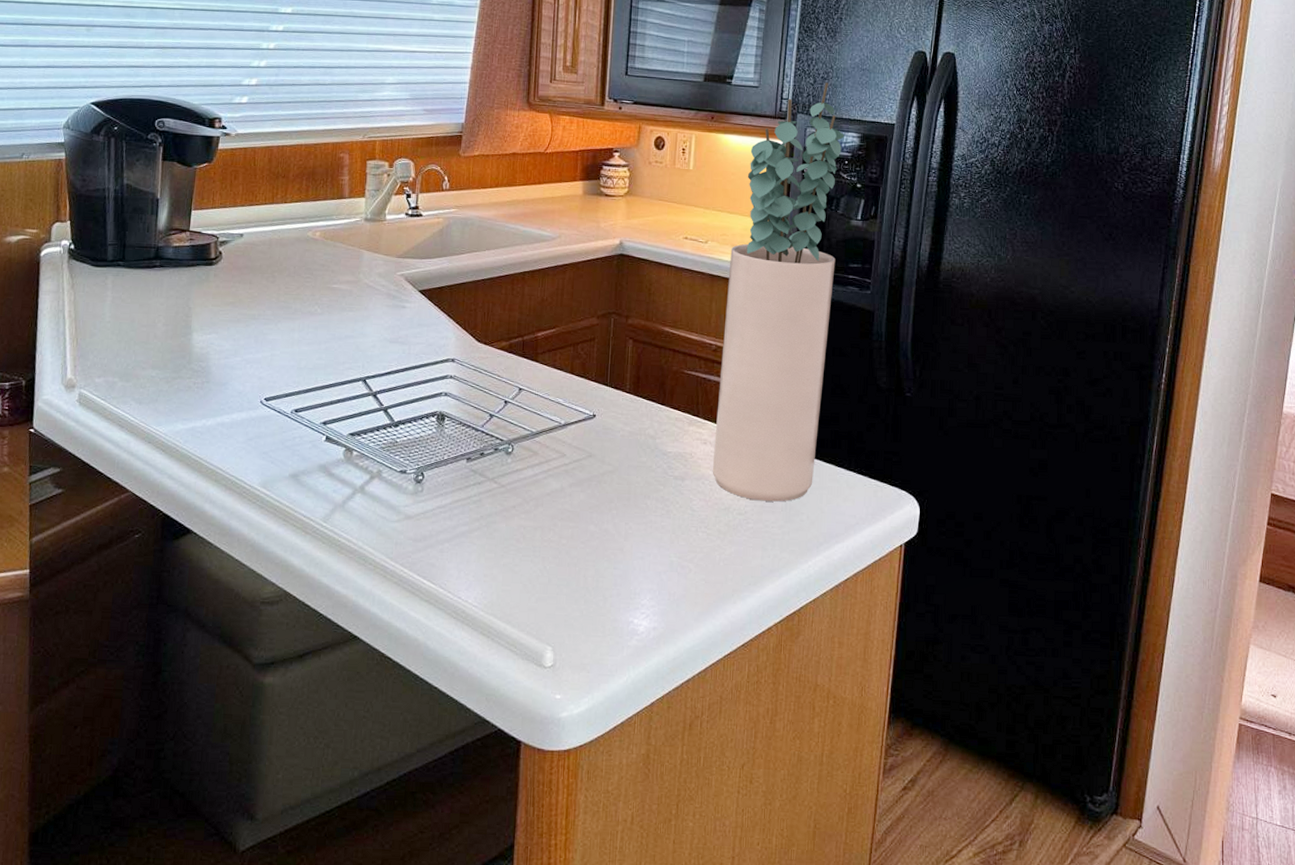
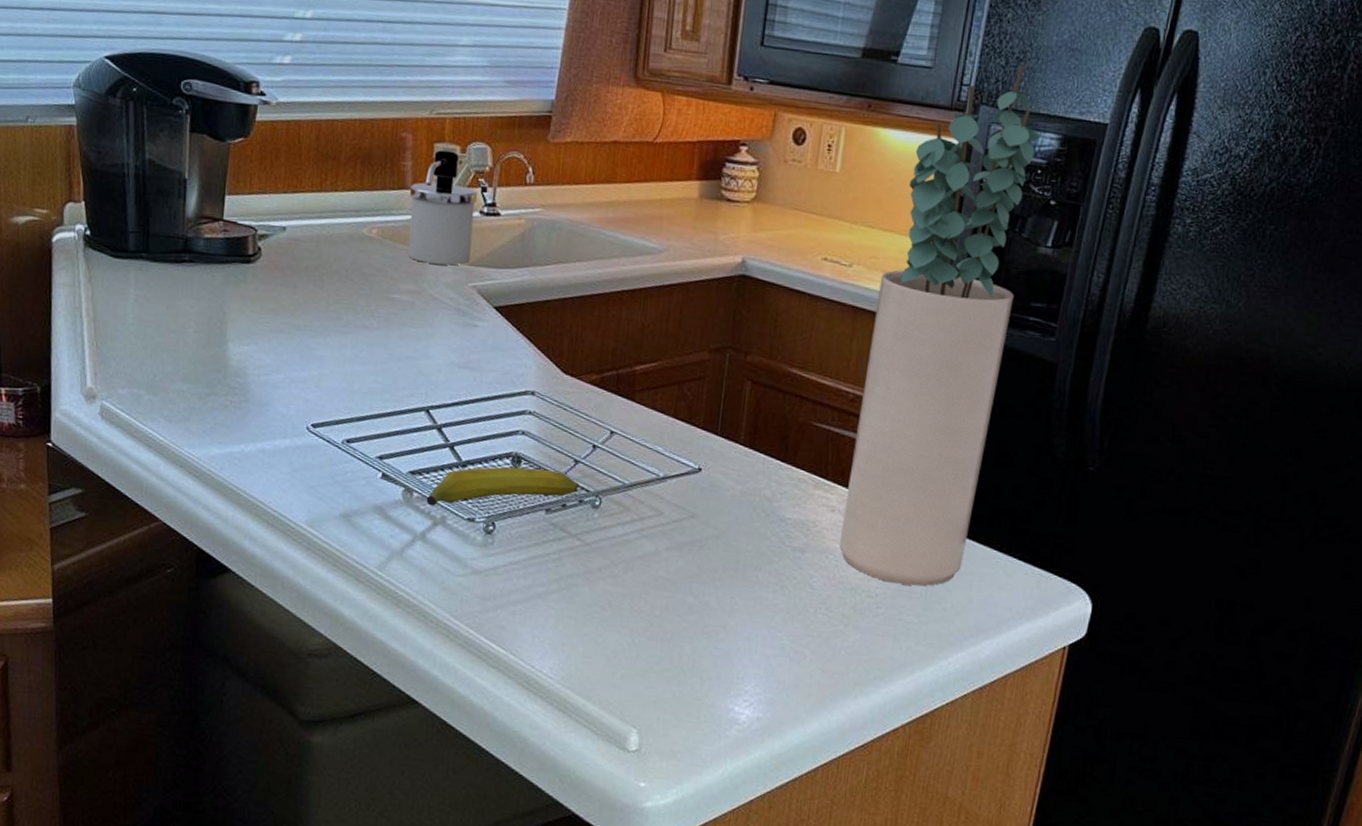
soap dispenser: none [346,166,404,259] -> present [408,150,478,266]
banana: none [364,424,494,462] -> present [426,466,579,506]

